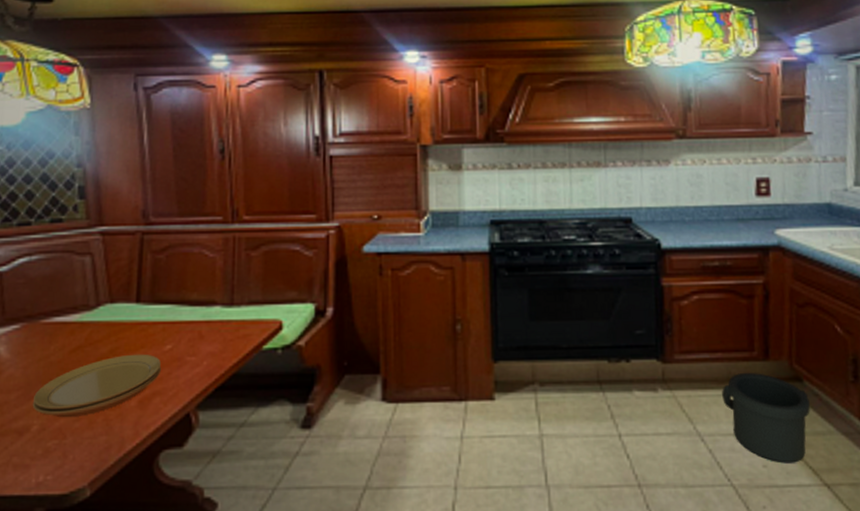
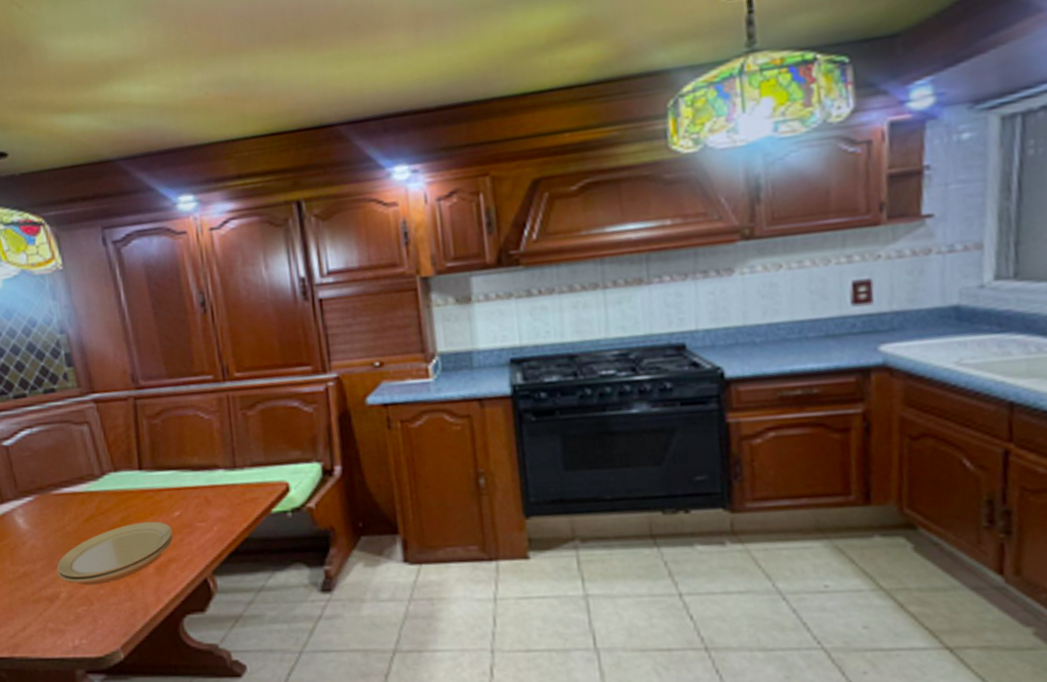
bucket: present [722,372,810,463] -> none [808,520,927,624]

